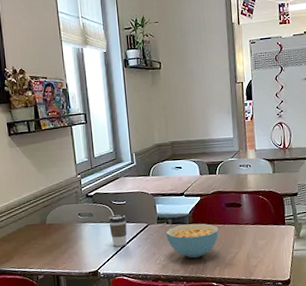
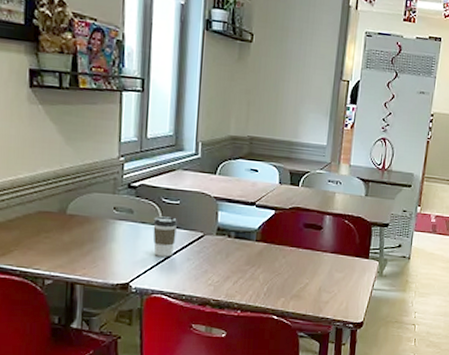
cereal bowl: present [166,223,219,259] -> none [224,241,291,284]

